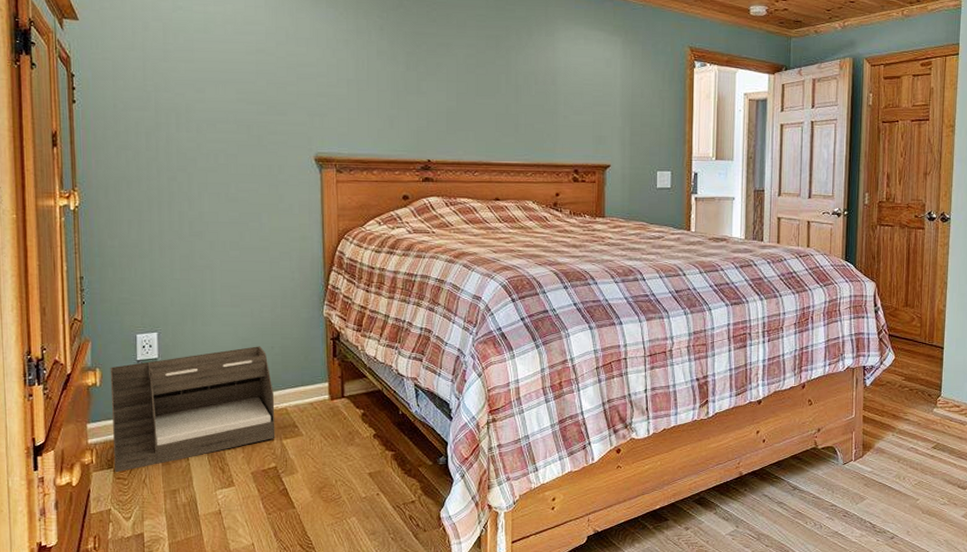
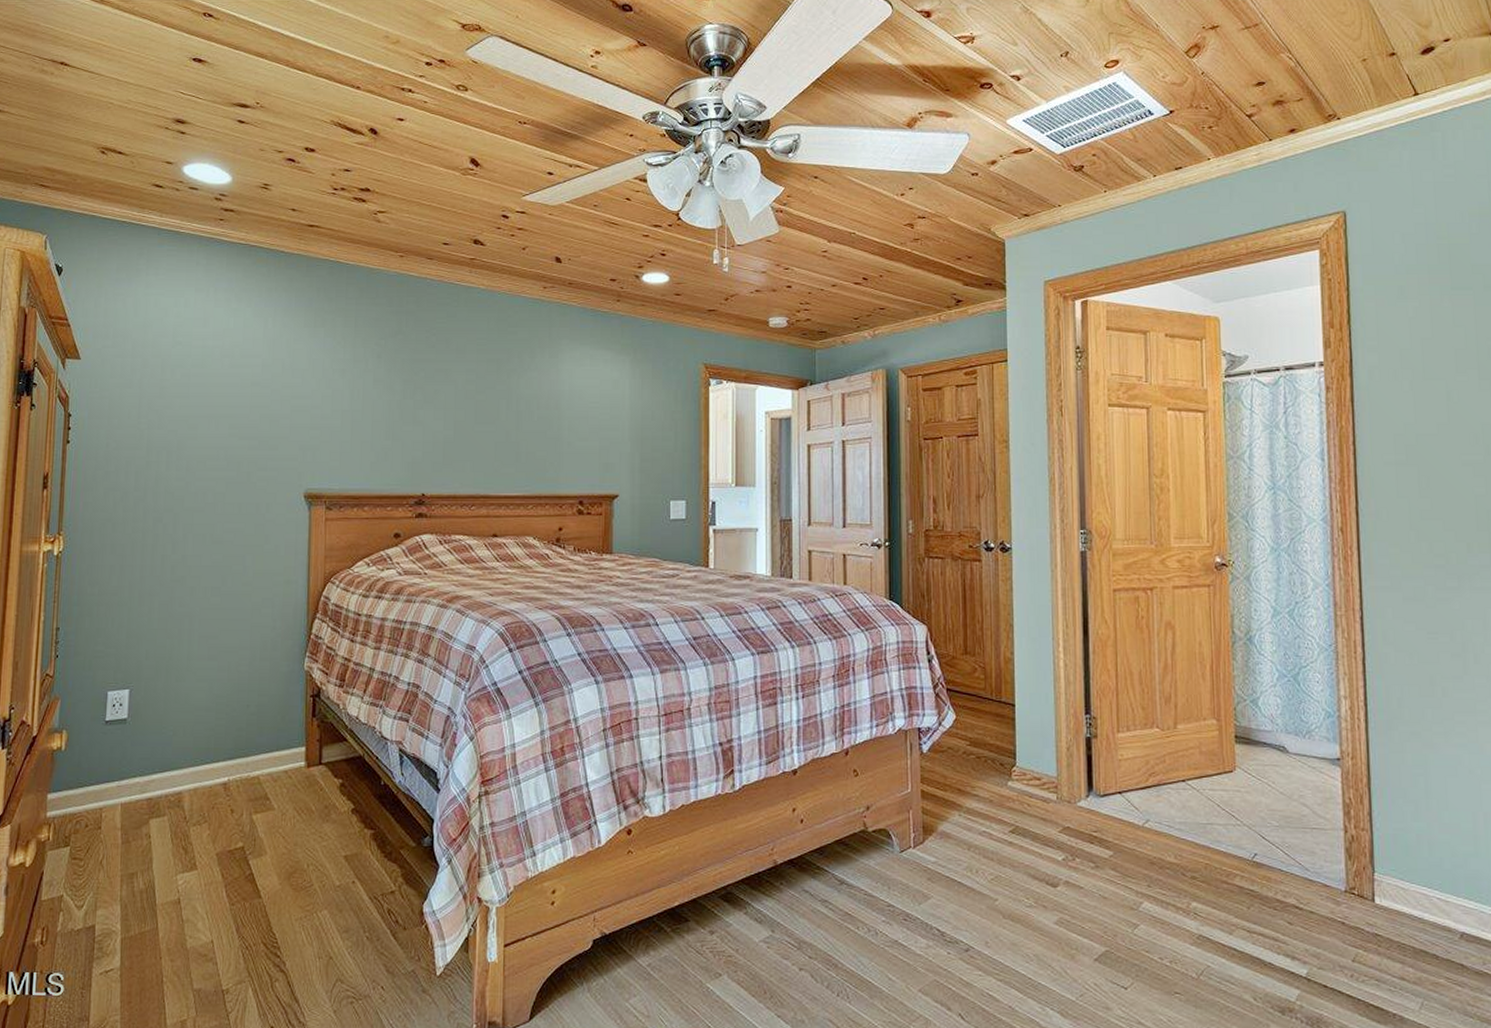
bed: present [110,346,275,473] -> none [71,704,247,852]

